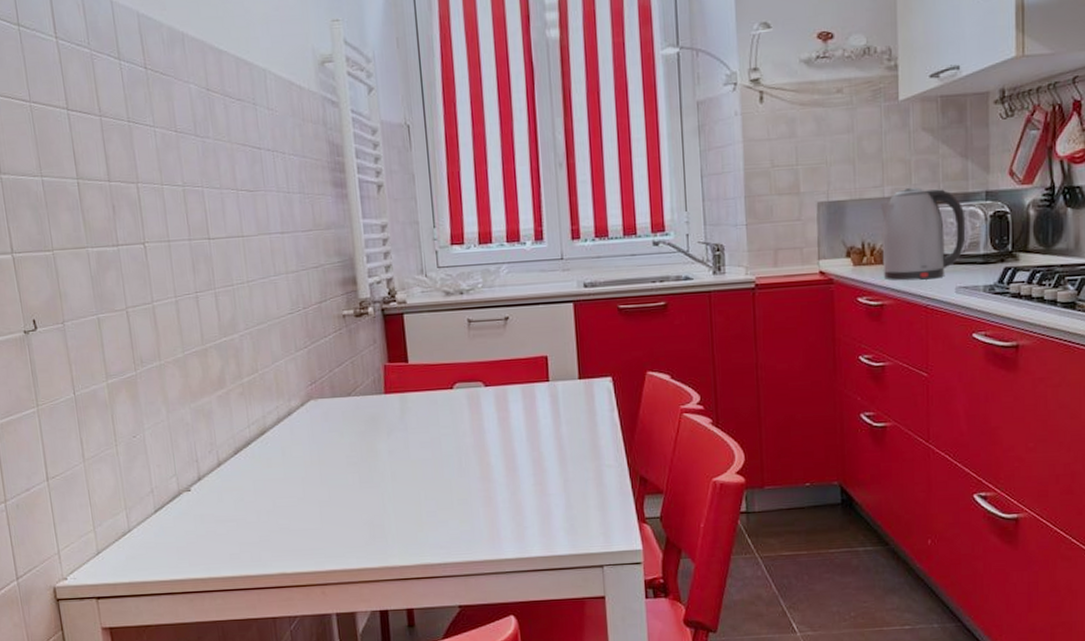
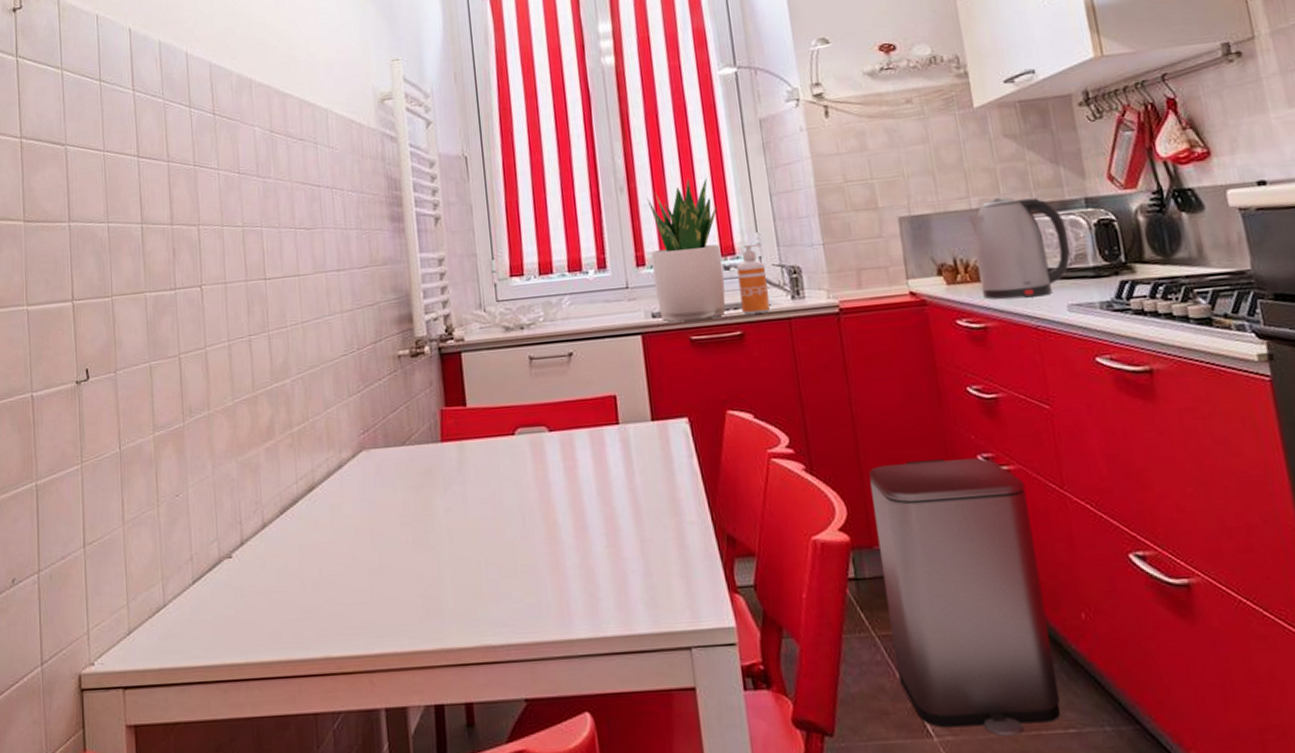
planter: none [585,156,653,292] -> present [647,178,726,322]
soap dispenser: none [665,222,693,287] -> present [736,244,770,315]
pedal bin: none [767,416,902,632] -> present [869,458,1061,737]

